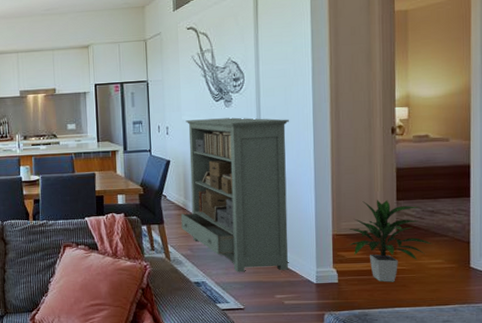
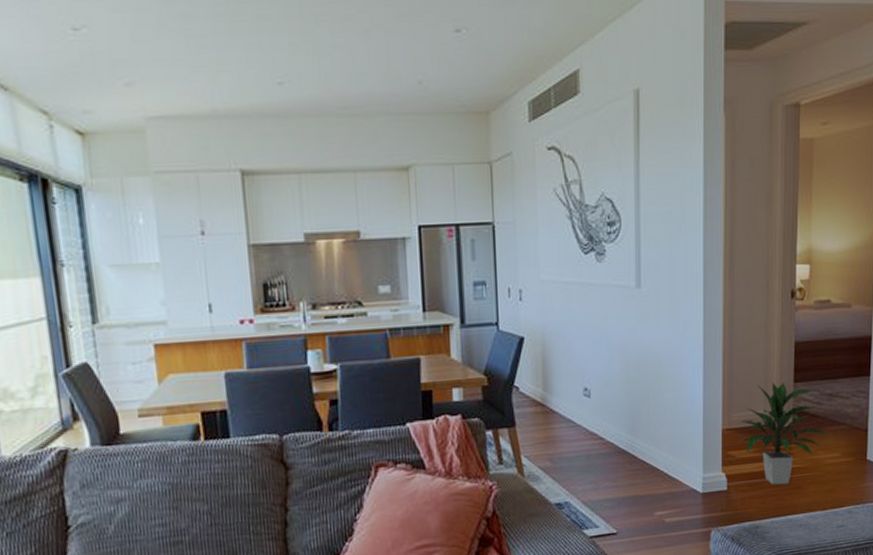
bookshelf: present [181,117,289,273] -> none [538,276,675,486]

